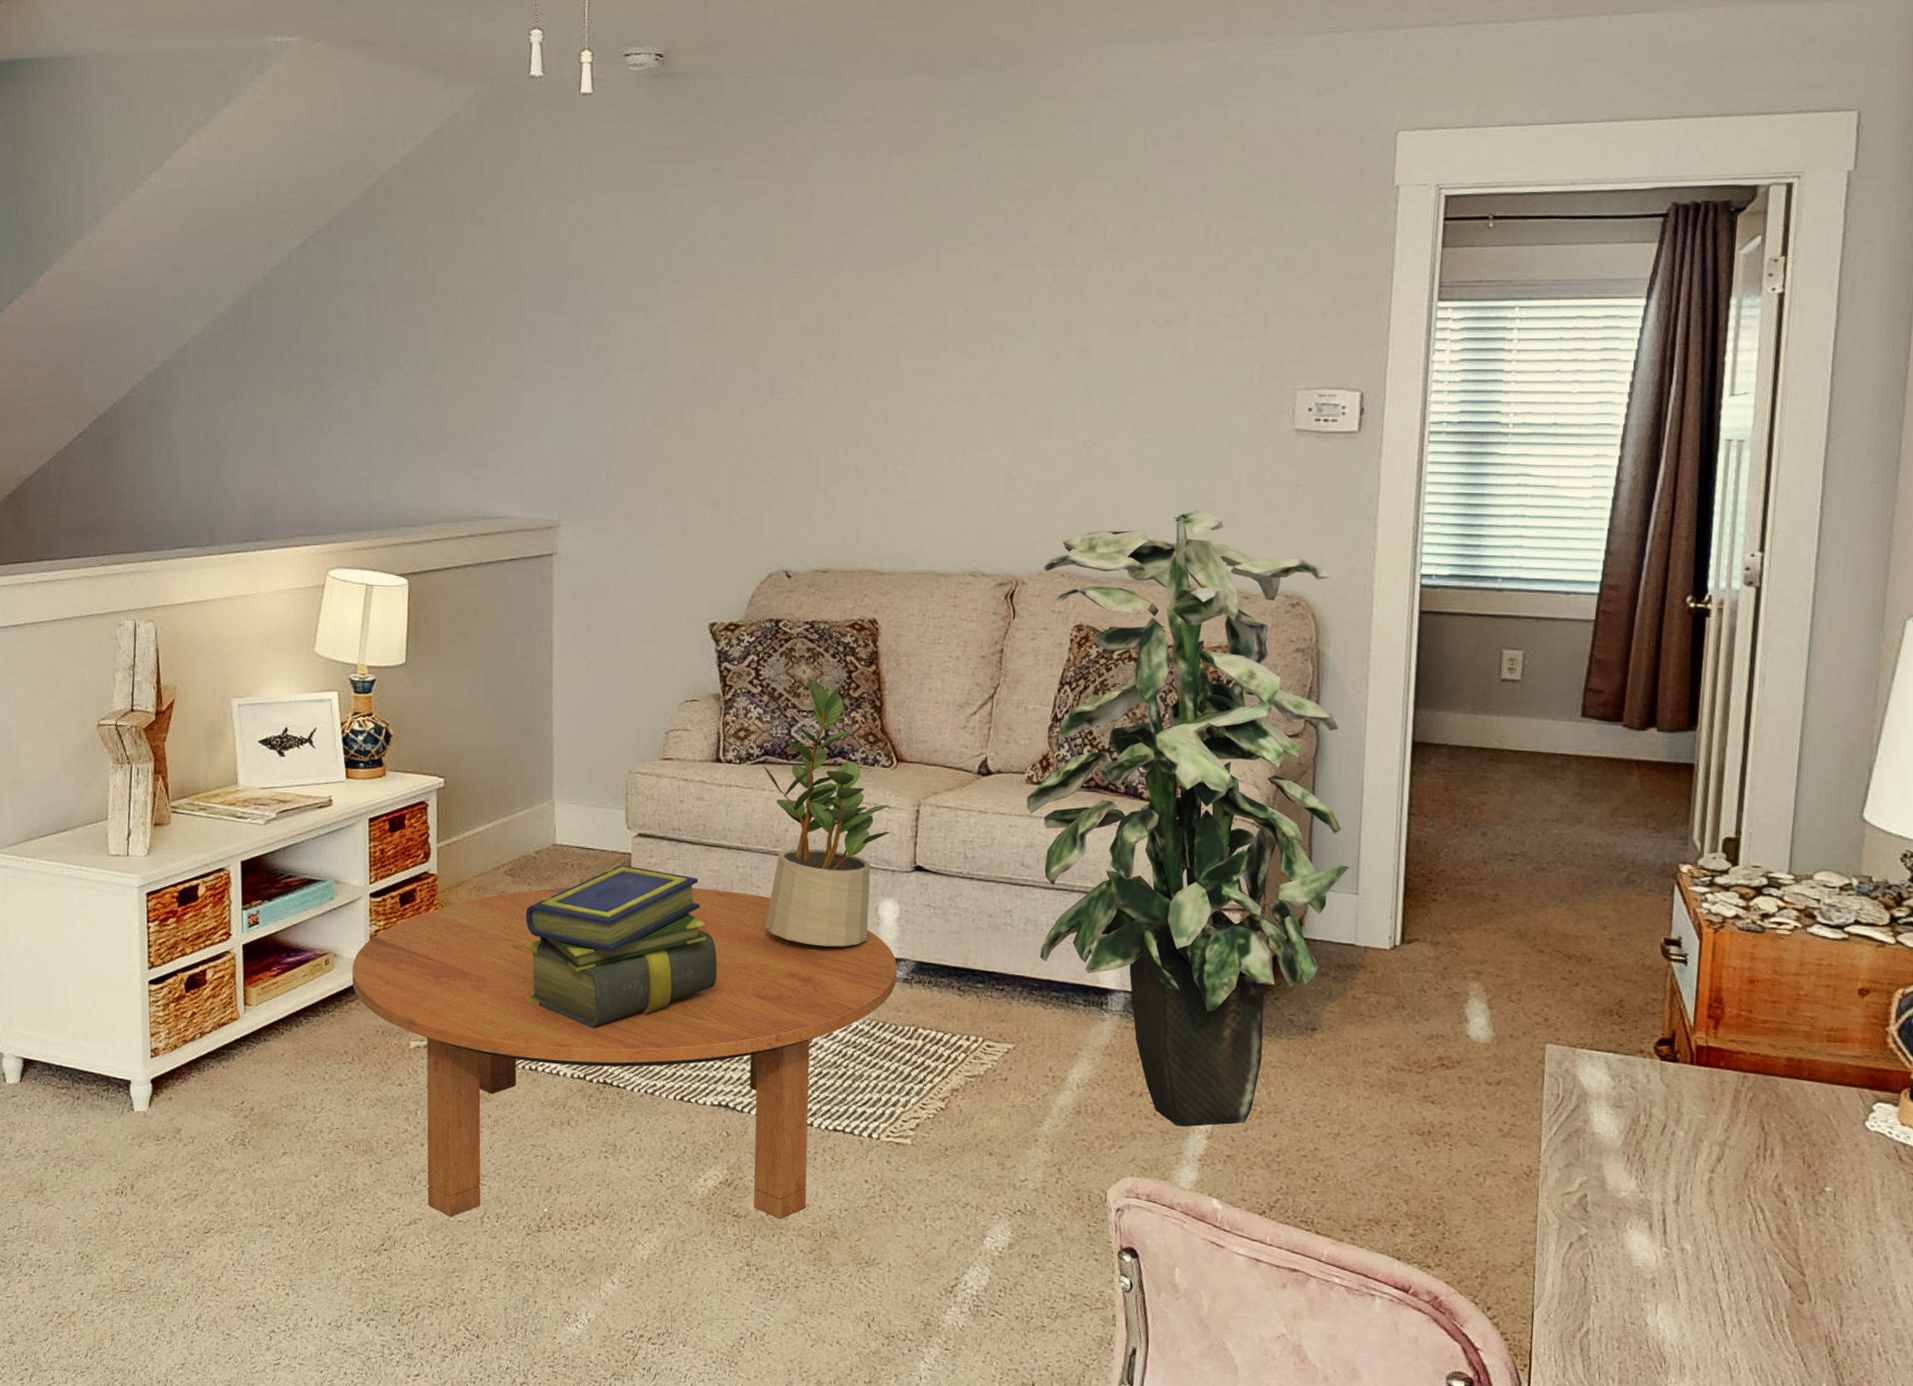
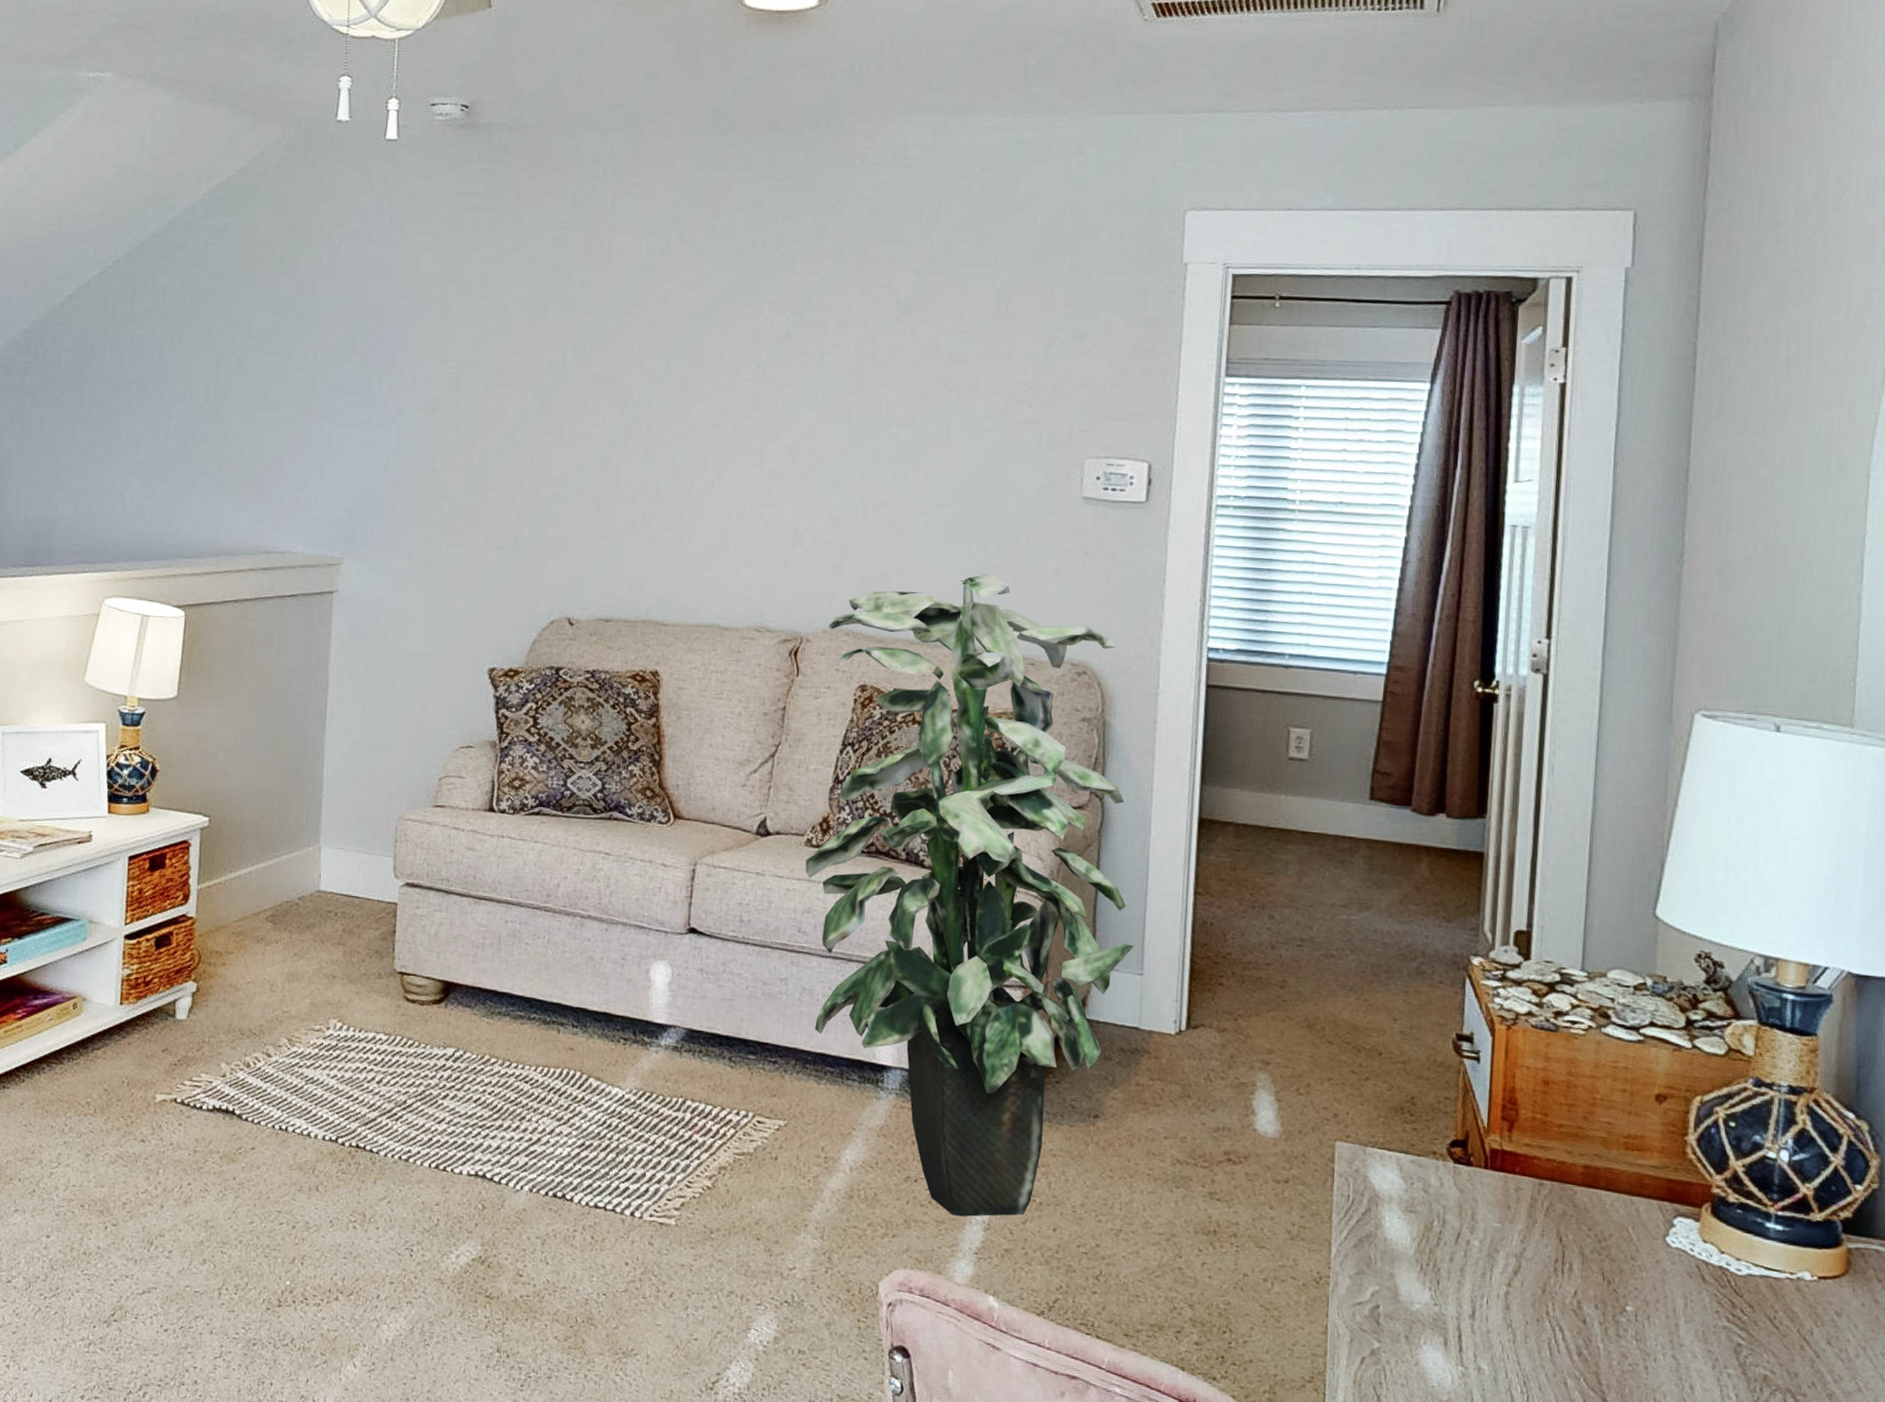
coffee table: present [352,887,897,1219] -> none [100,936,667,1301]
stack of books: present [524,865,717,1028] -> none [281,915,481,1087]
potted plant: present [762,680,890,947] -> none [531,731,665,1011]

